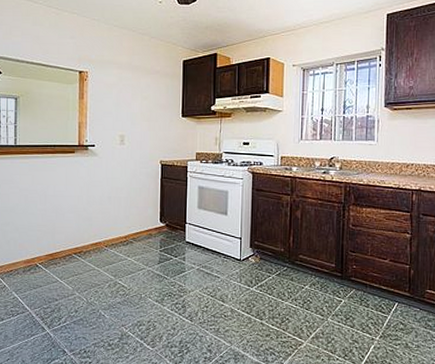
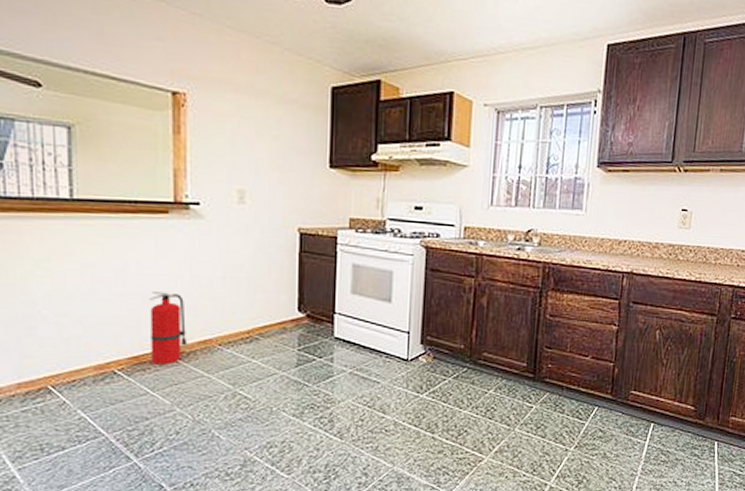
fire extinguisher: none [60,208,85,260] -> present [148,292,188,365]

